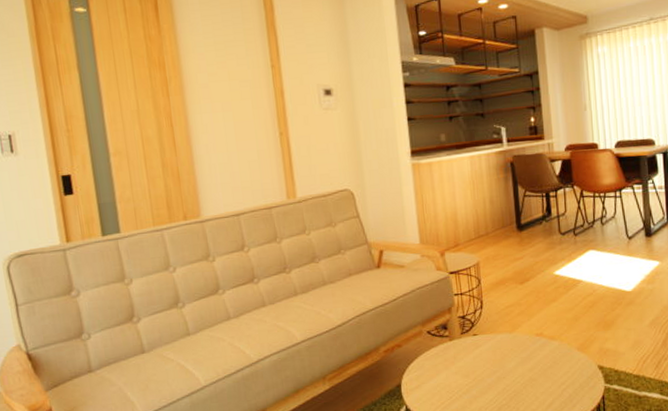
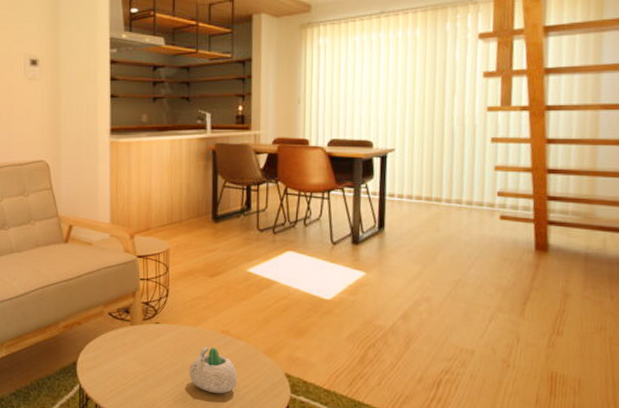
succulent planter: none [509,350,555,395] -> present [189,346,237,394]

